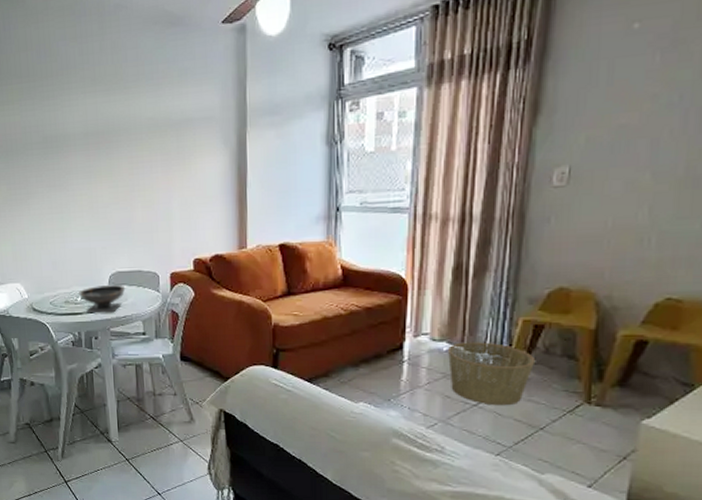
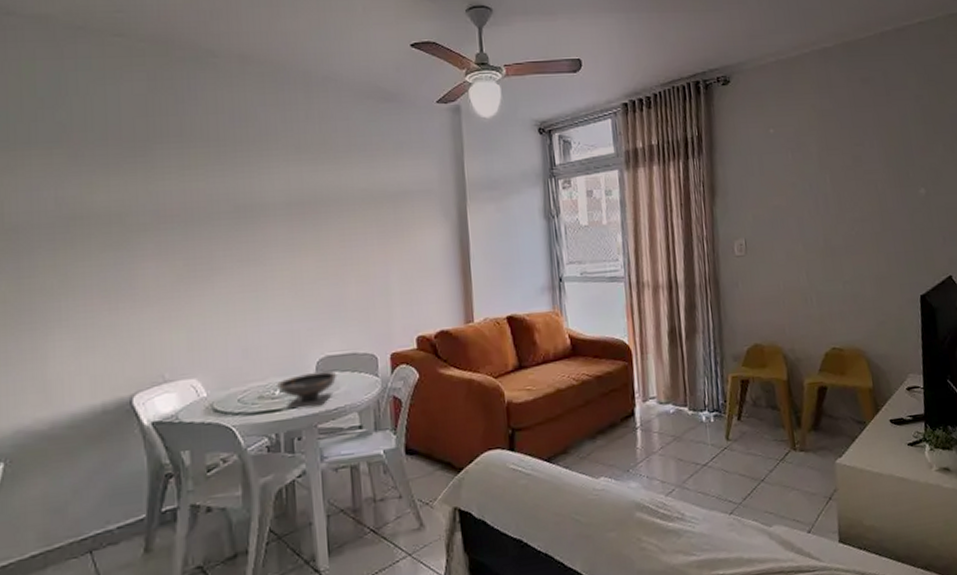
basket: present [448,342,536,406] -> none [674,400,748,463]

